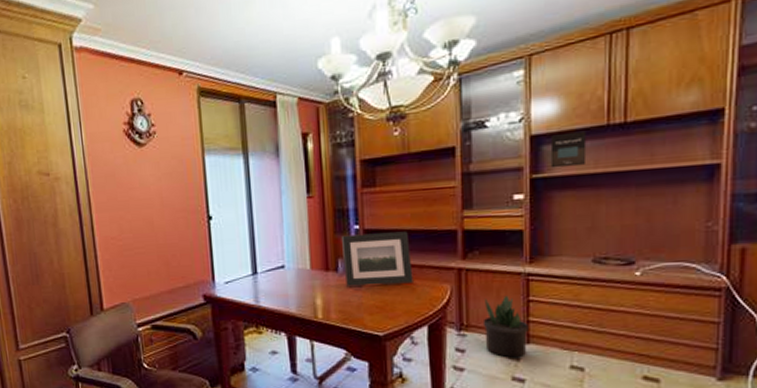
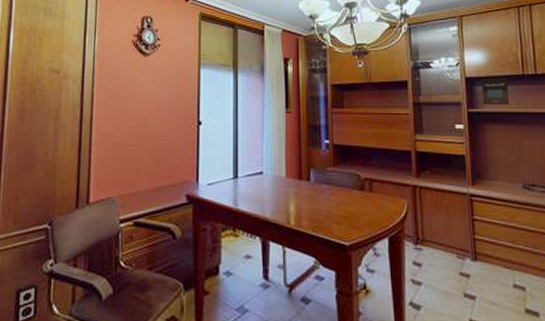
picture frame: present [340,231,413,286] -> none [313,148,375,196]
planter: present [482,295,529,358] -> none [436,213,475,274]

